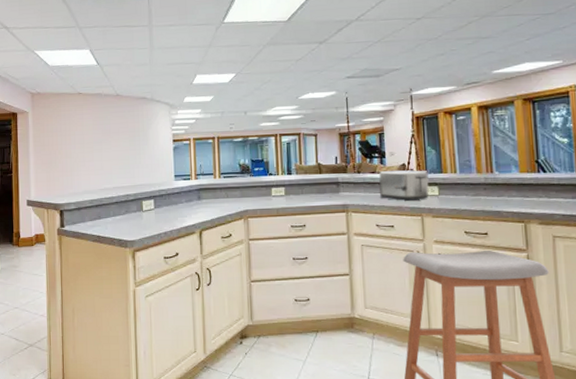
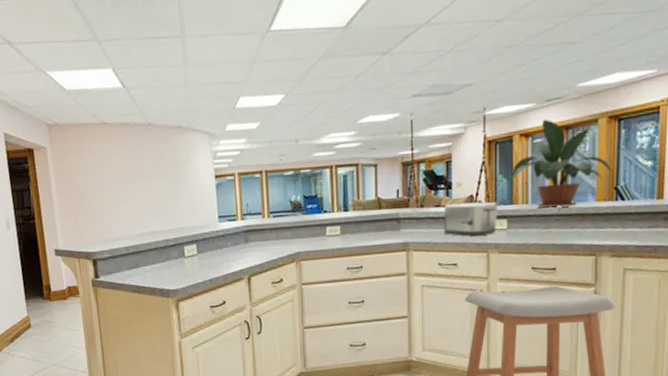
potted plant: none [439,99,531,177] -> present [512,119,611,208]

